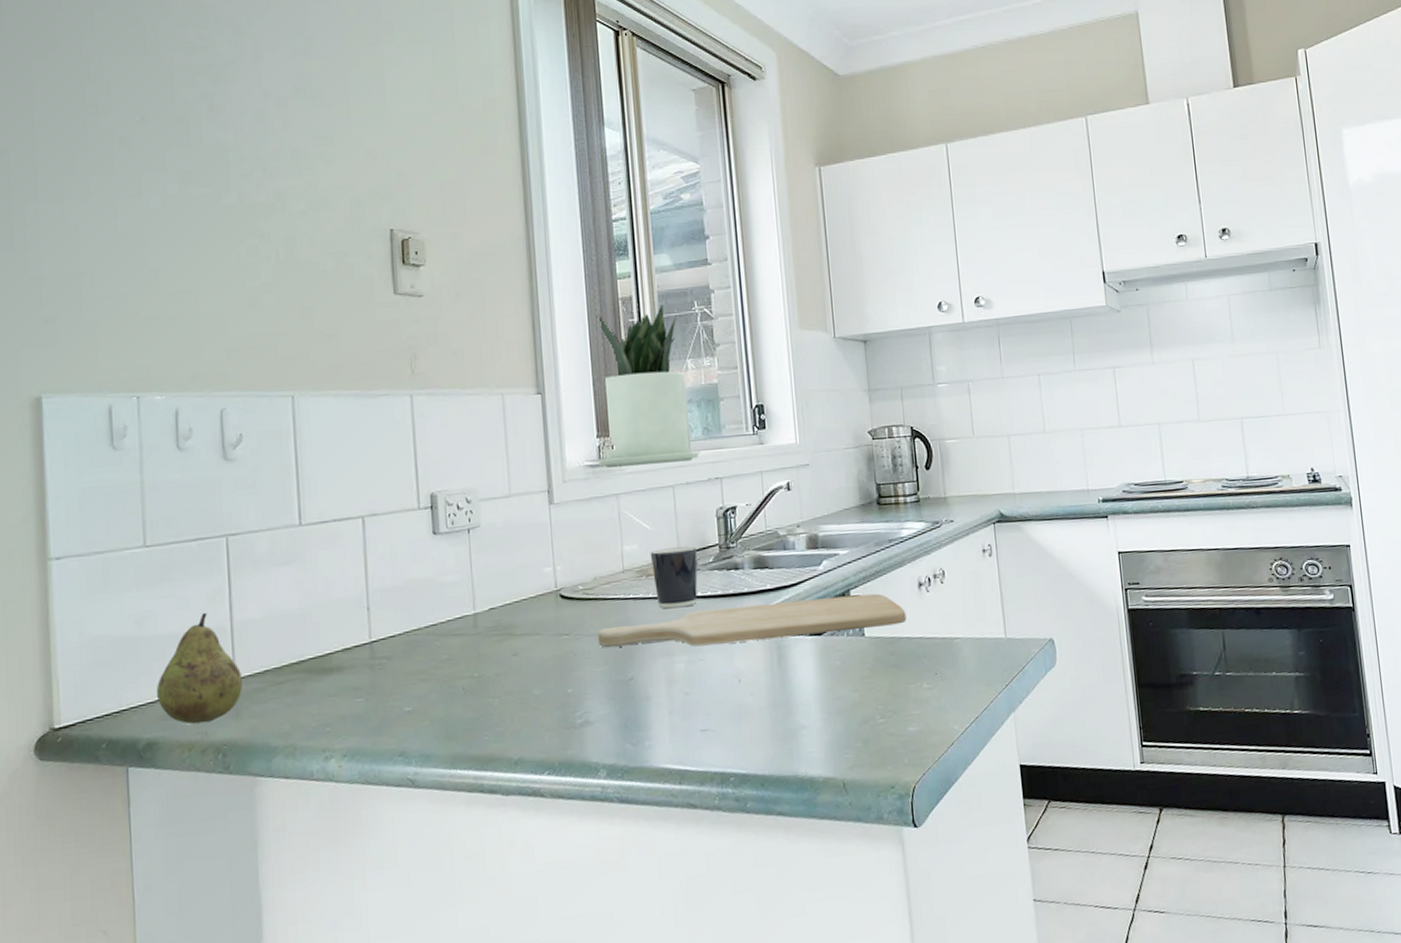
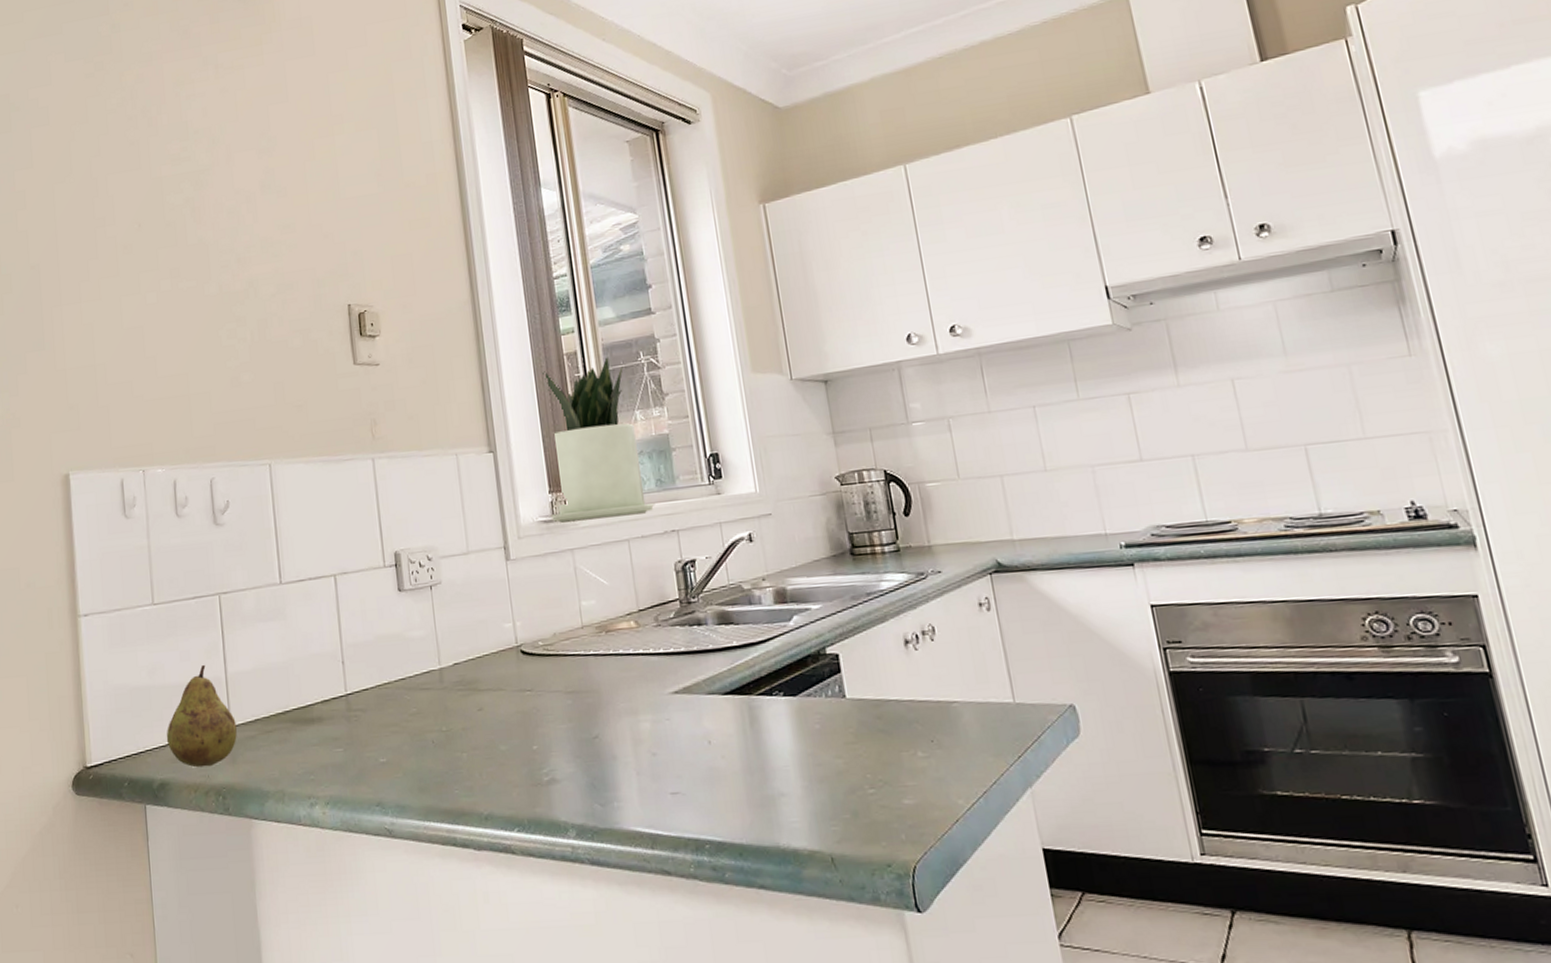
chopping board: present [597,593,907,648] -> none [559,651,893,706]
mug: present [650,546,698,609] -> none [608,601,660,666]

